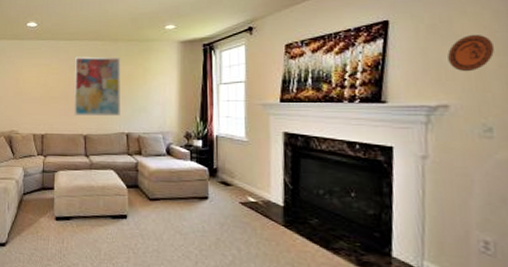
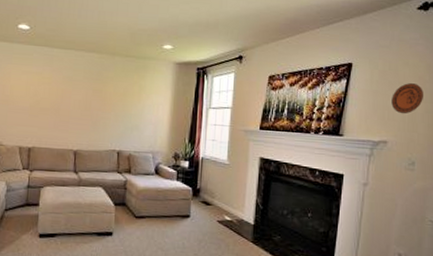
wall art: present [74,56,120,116] -> none [65,67,117,133]

